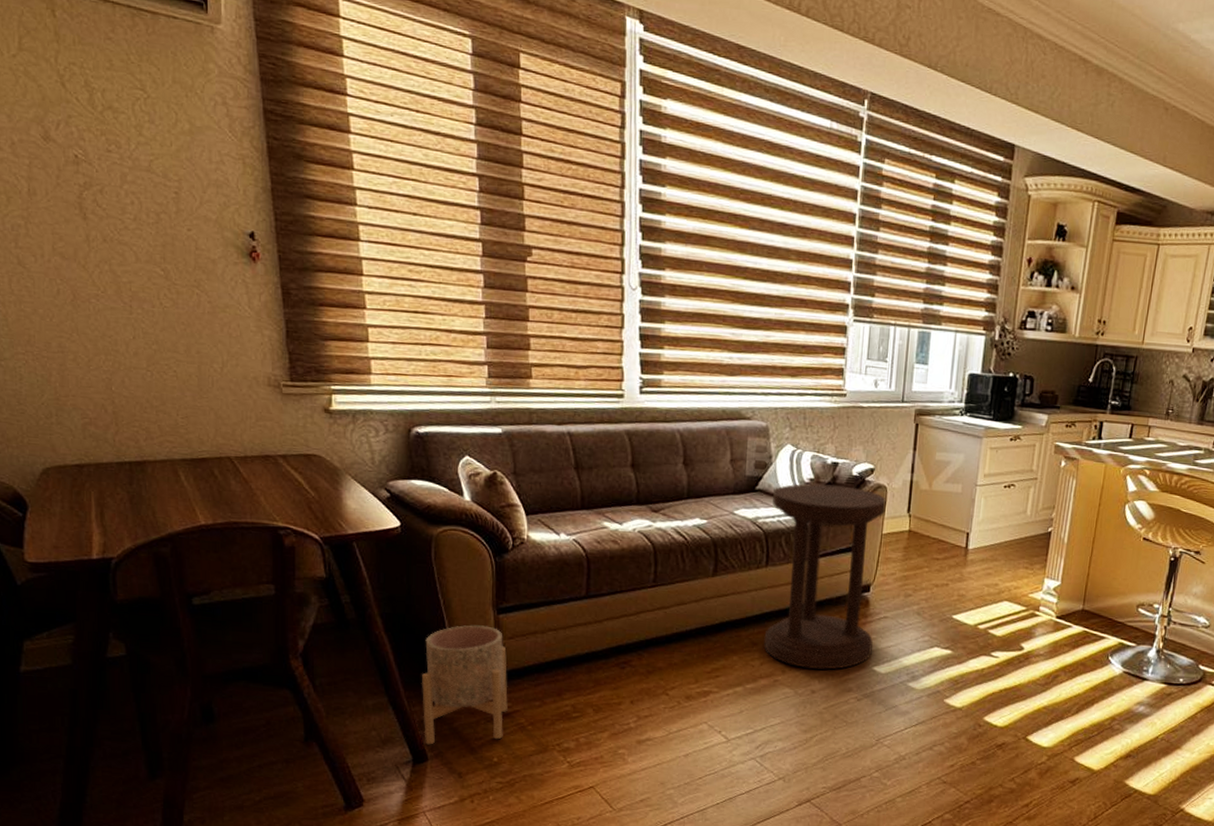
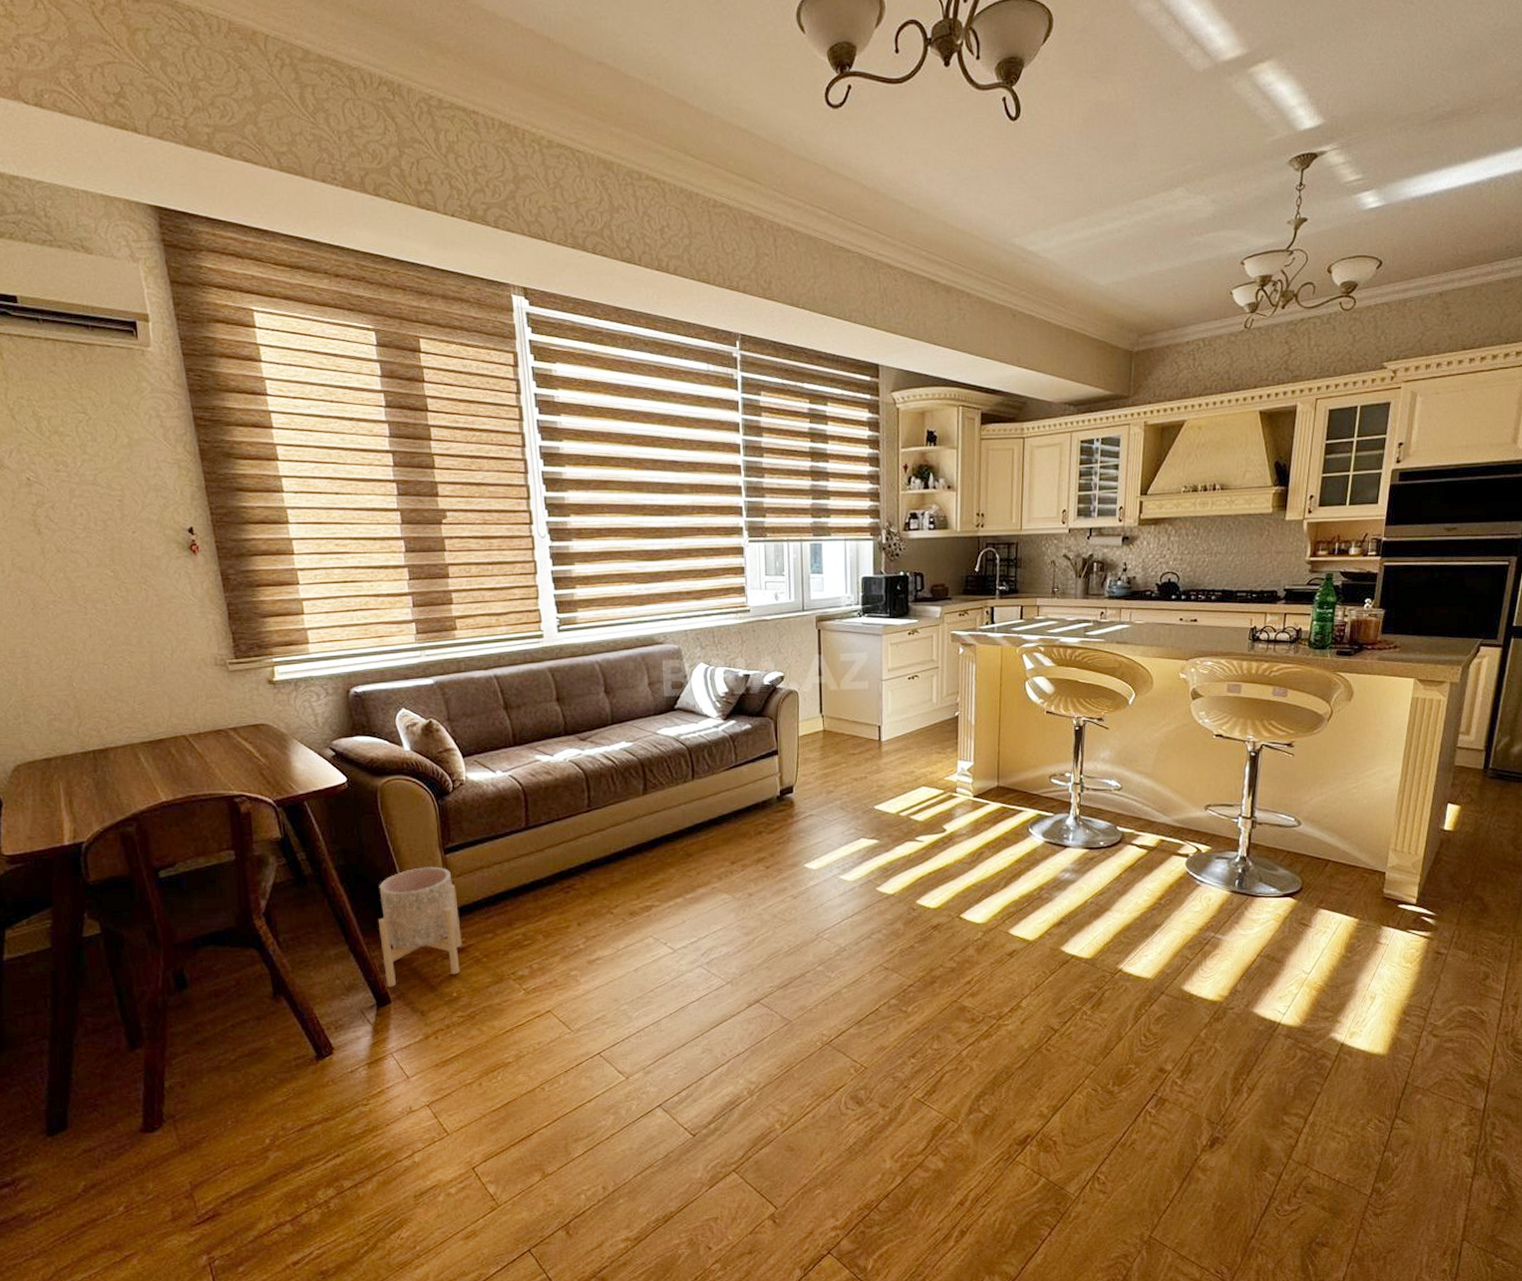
side table: present [764,483,886,670] -> none [692,695,802,873]

